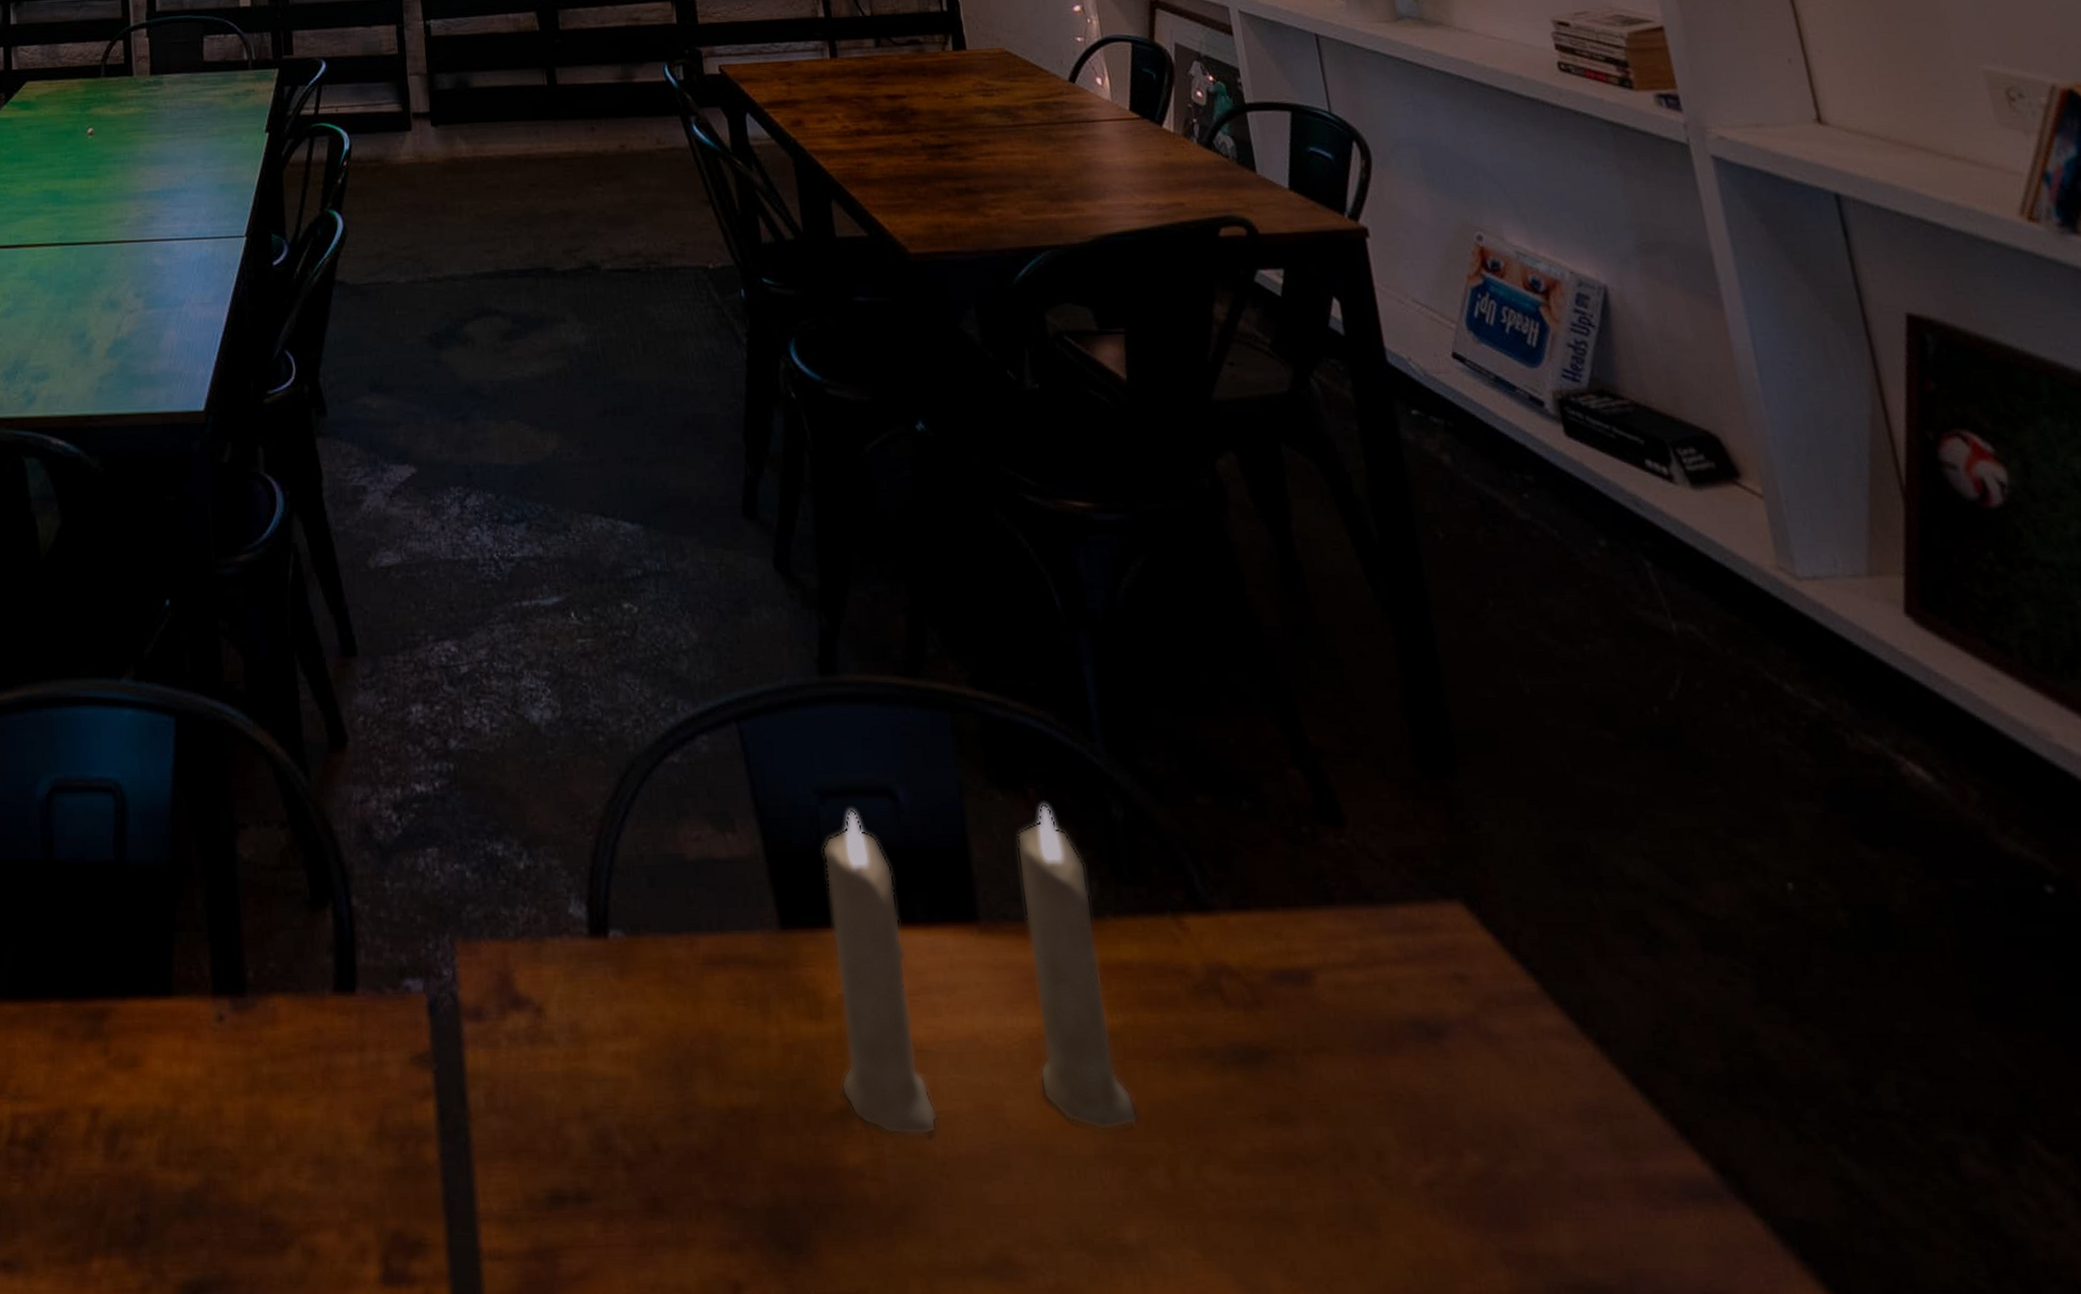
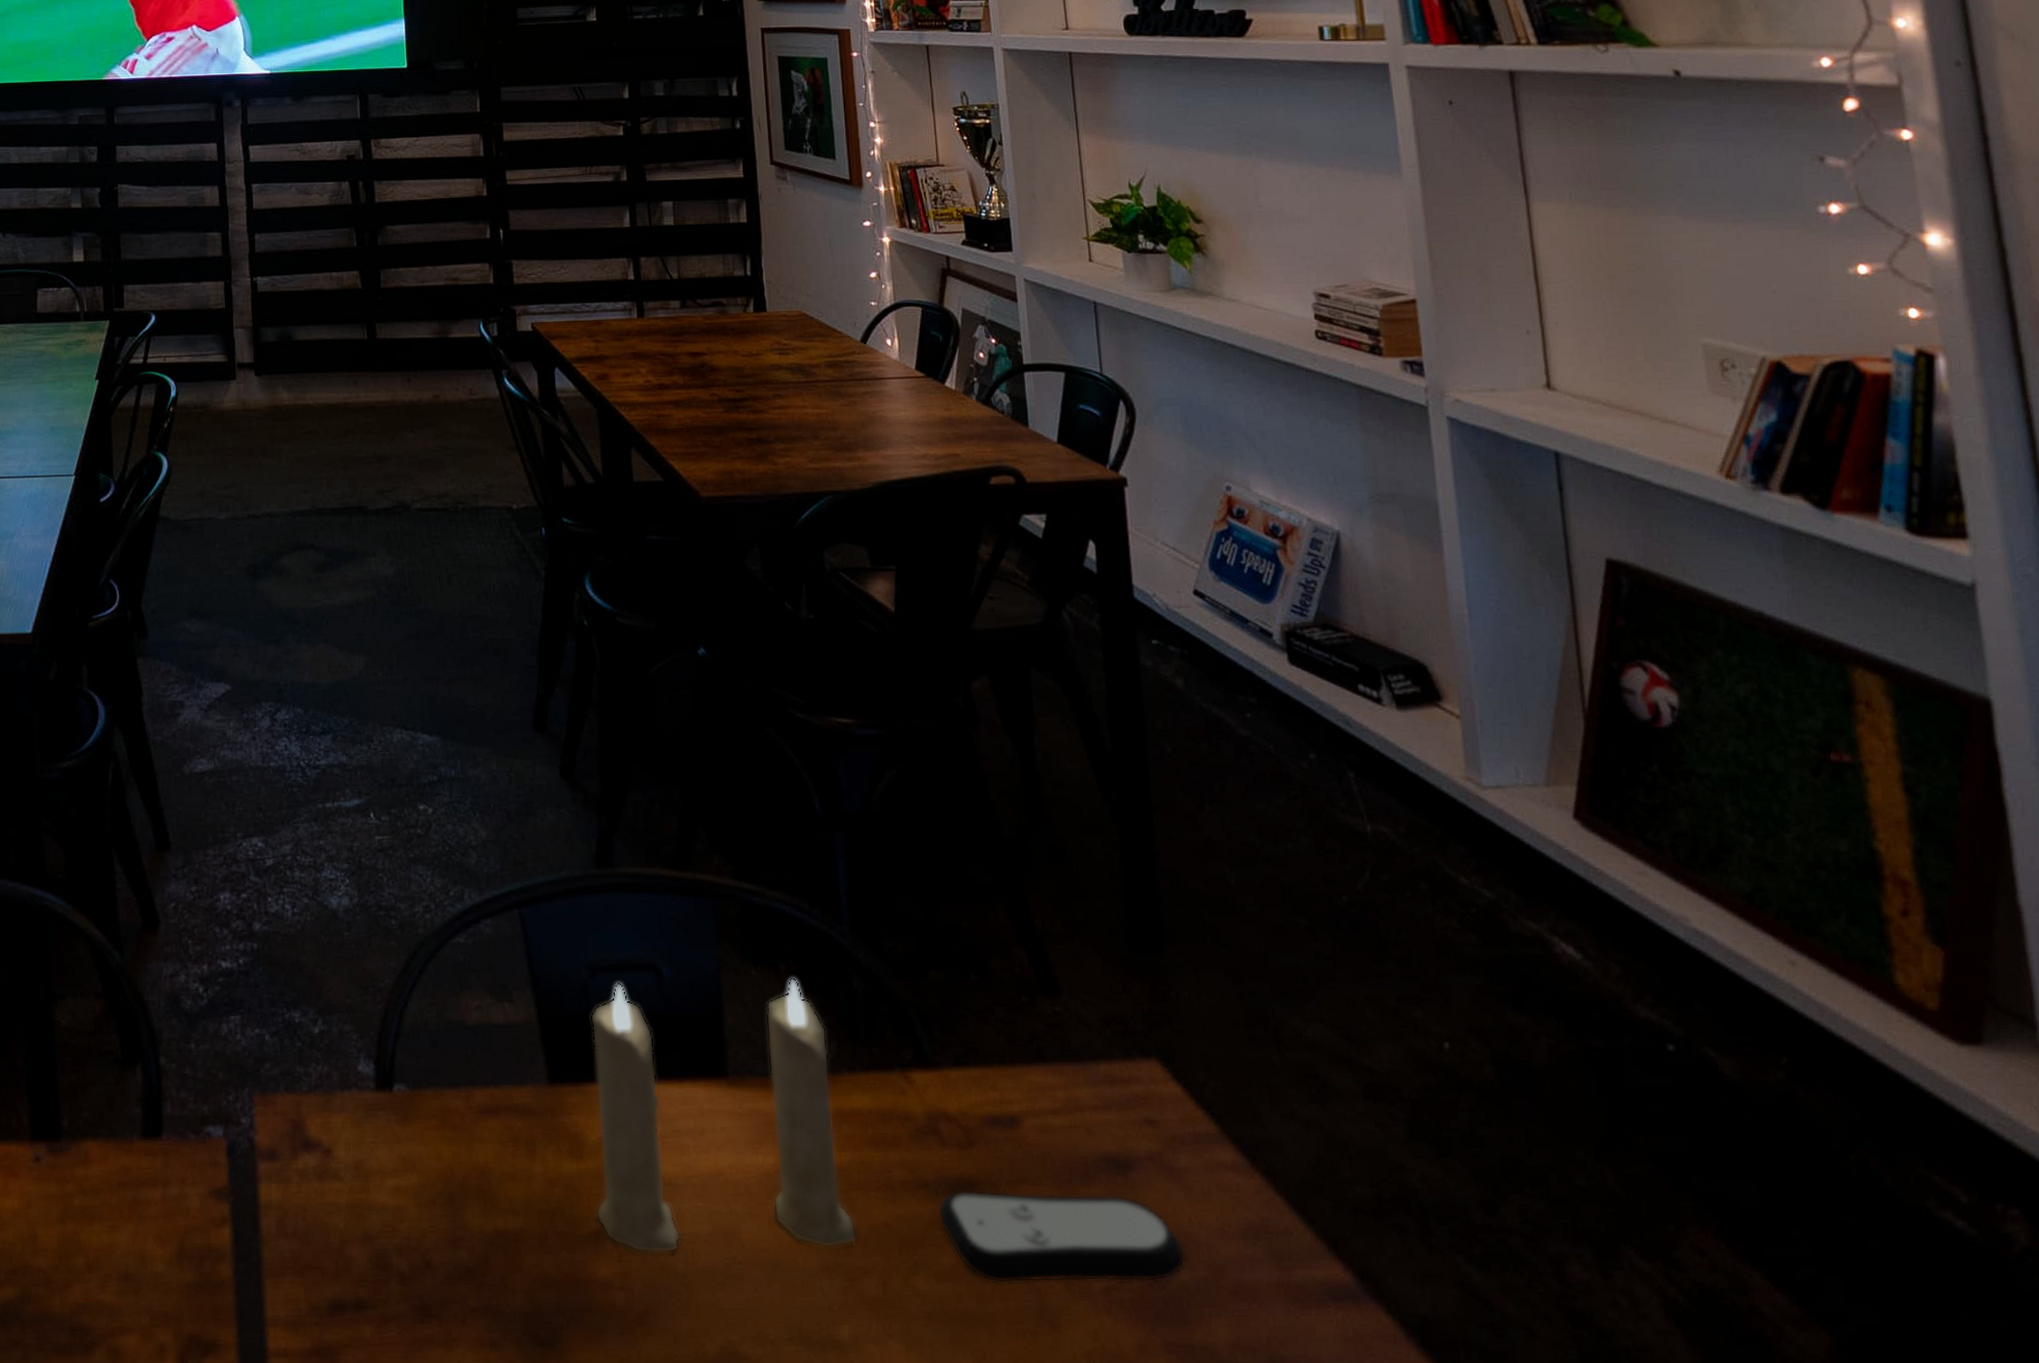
remote control: none [1226,1059,1516,1176] -> present [937,1189,1185,1283]

